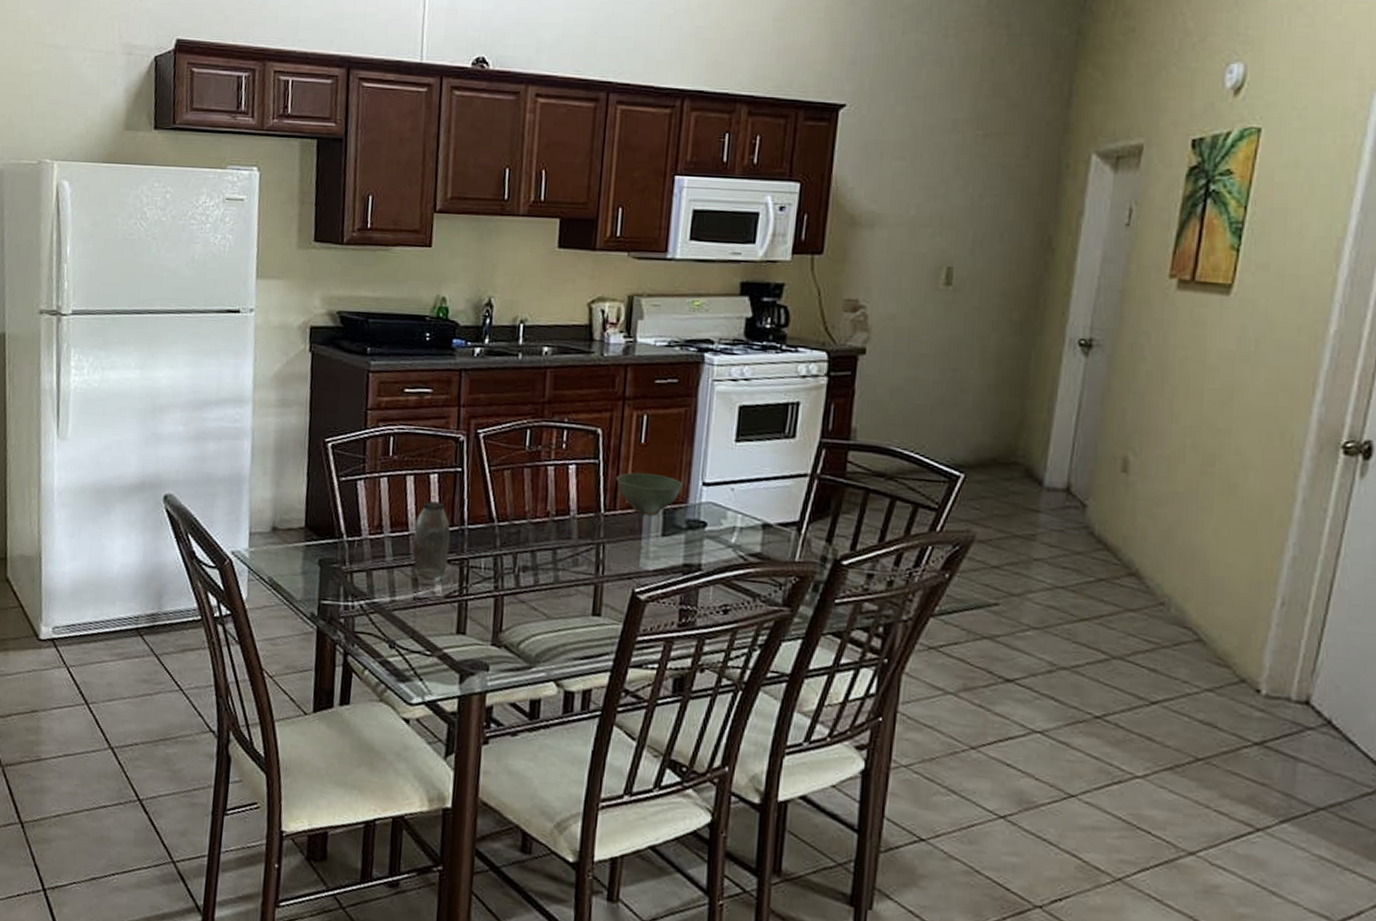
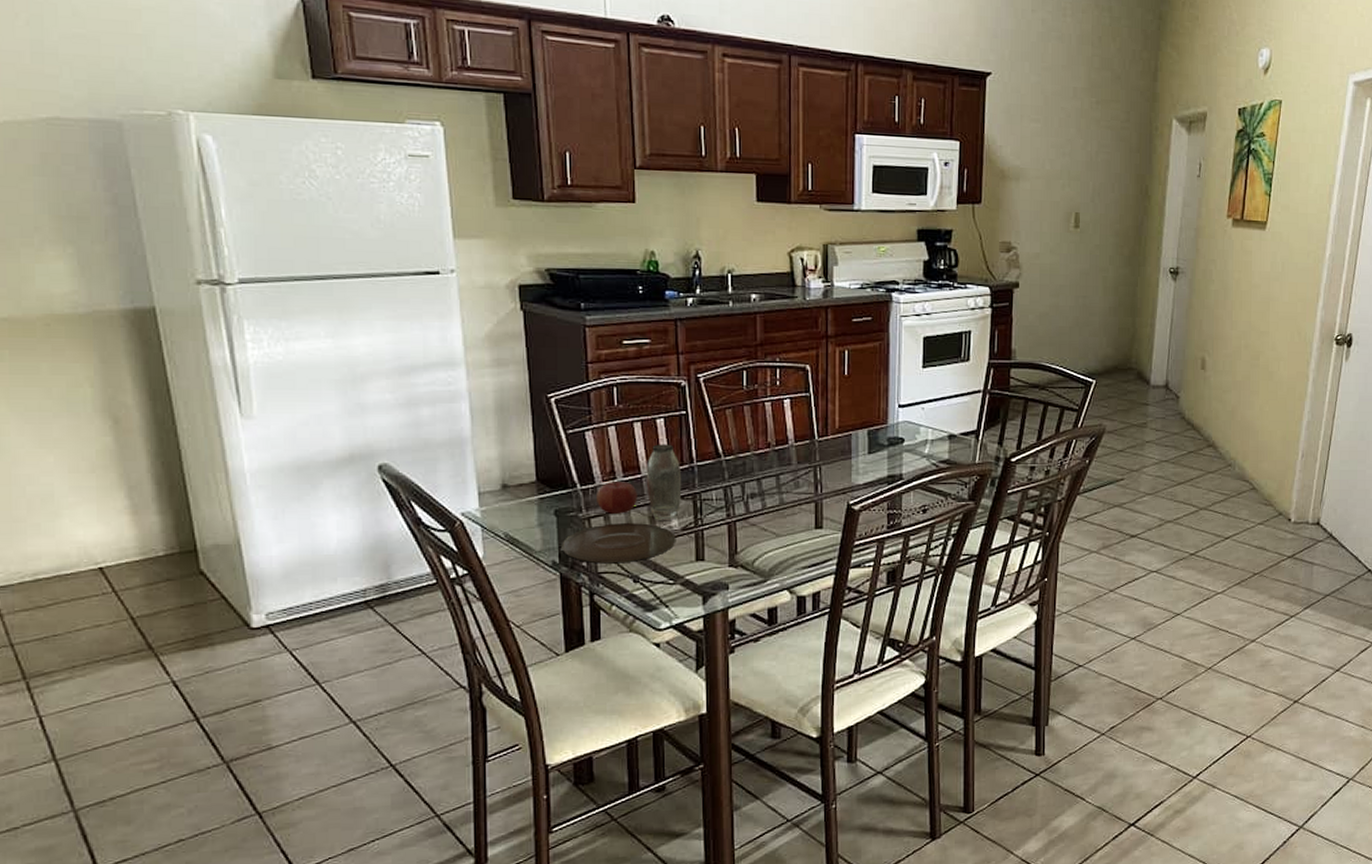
plate: none [321,580,438,625] -> present [562,523,676,564]
fruit: none [361,535,403,572] -> present [597,480,637,514]
bowl: present [616,472,683,516] -> none [826,401,882,438]

